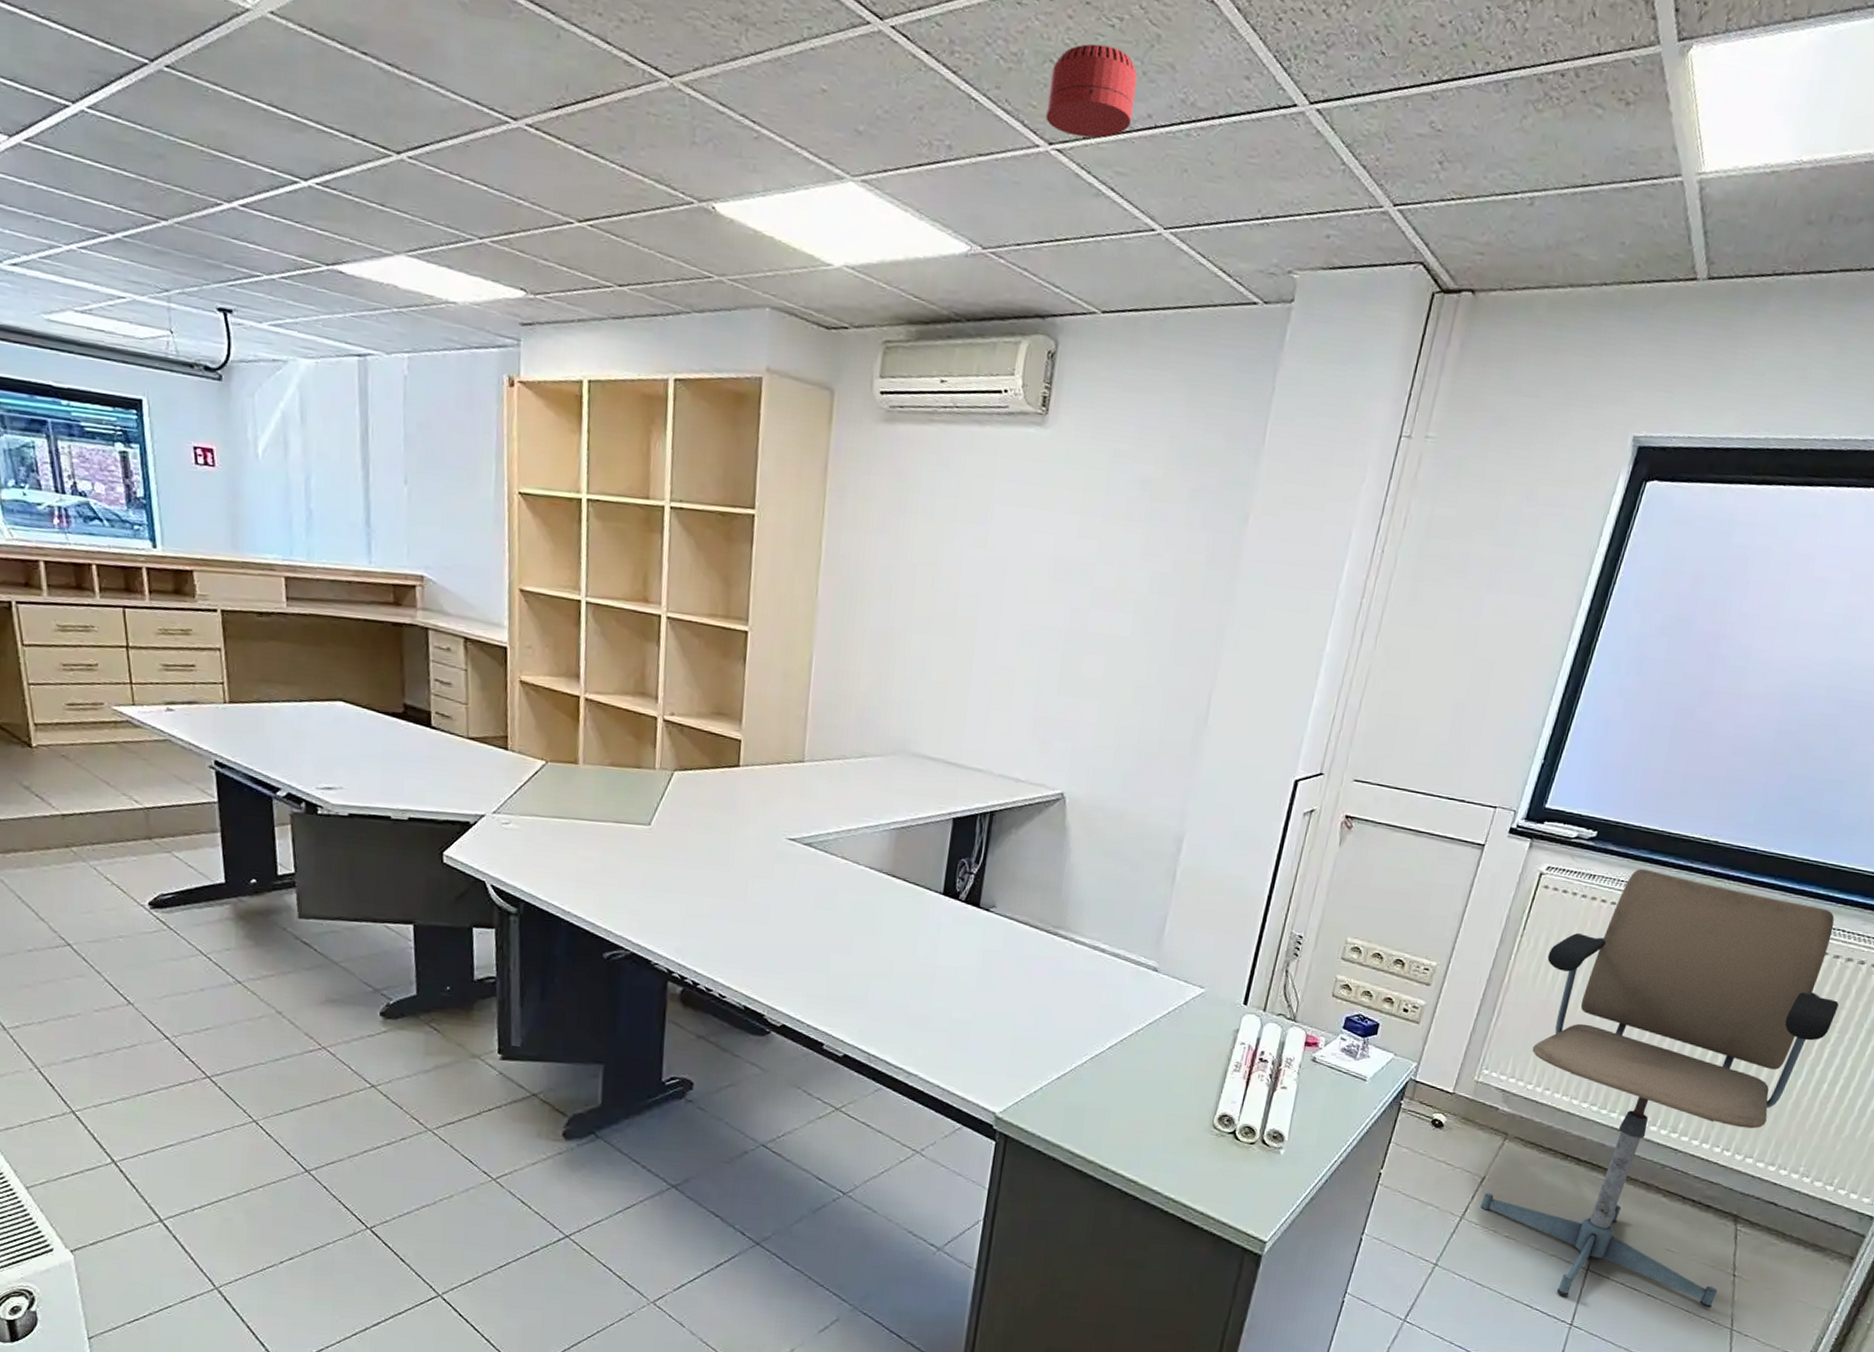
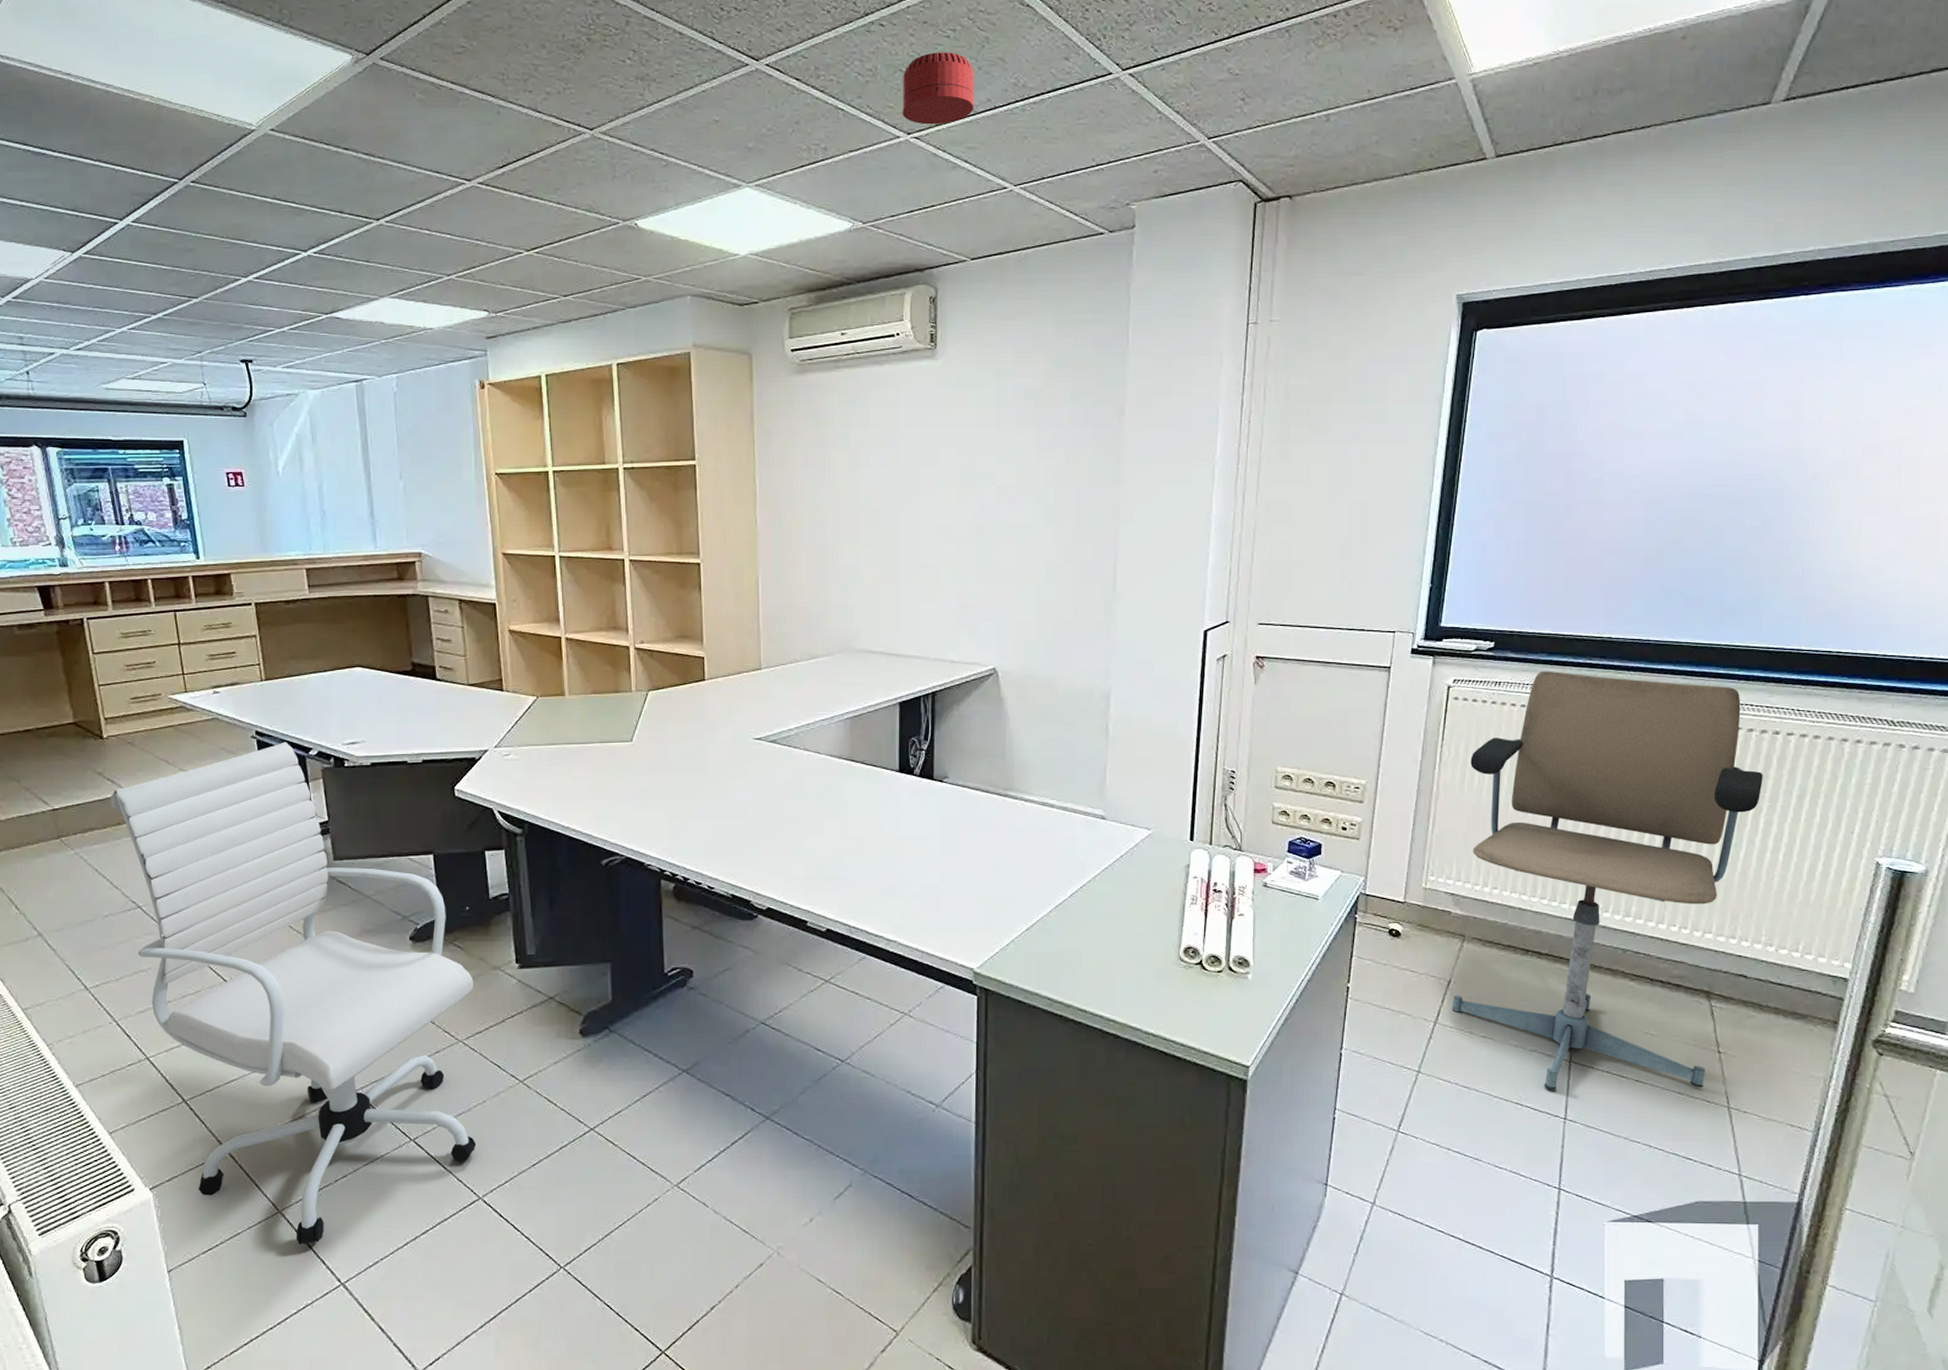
office chair: none [38,777,449,1324] -> present [110,742,476,1244]

